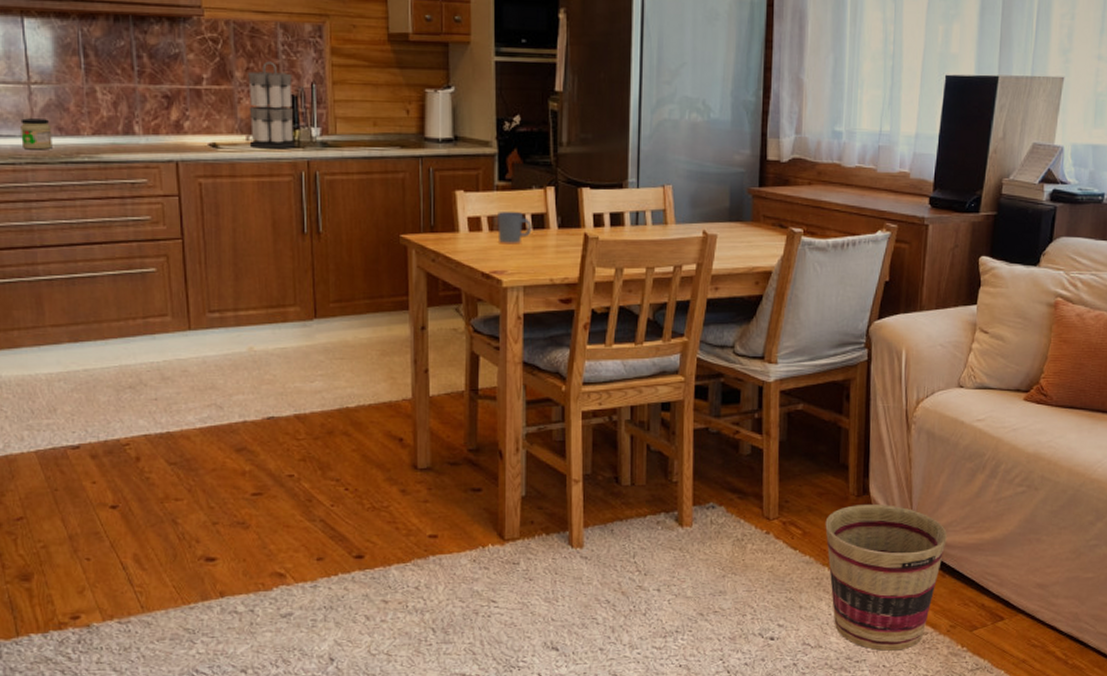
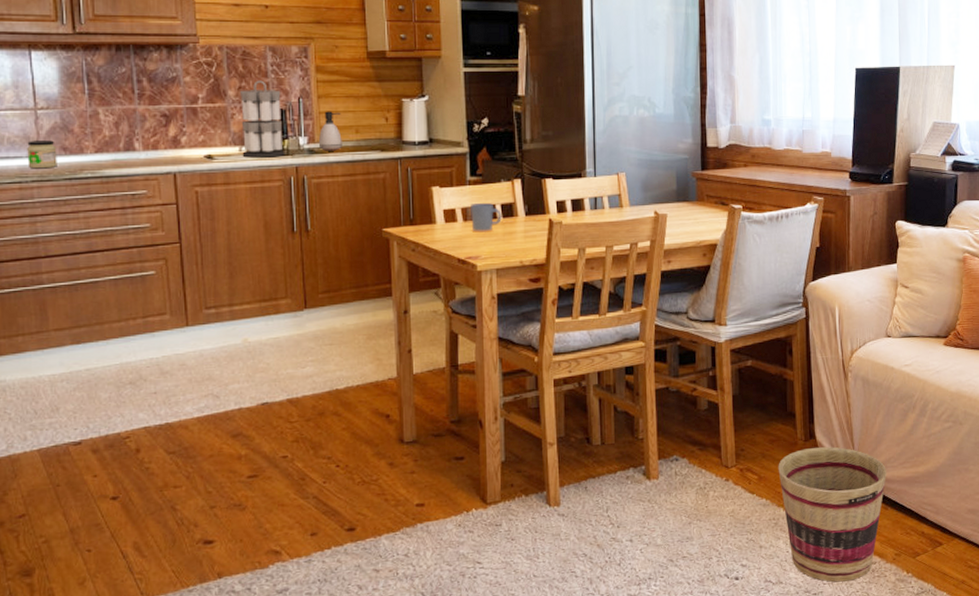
soap dispenser: none [332,99,358,145] -> present [318,111,342,151]

